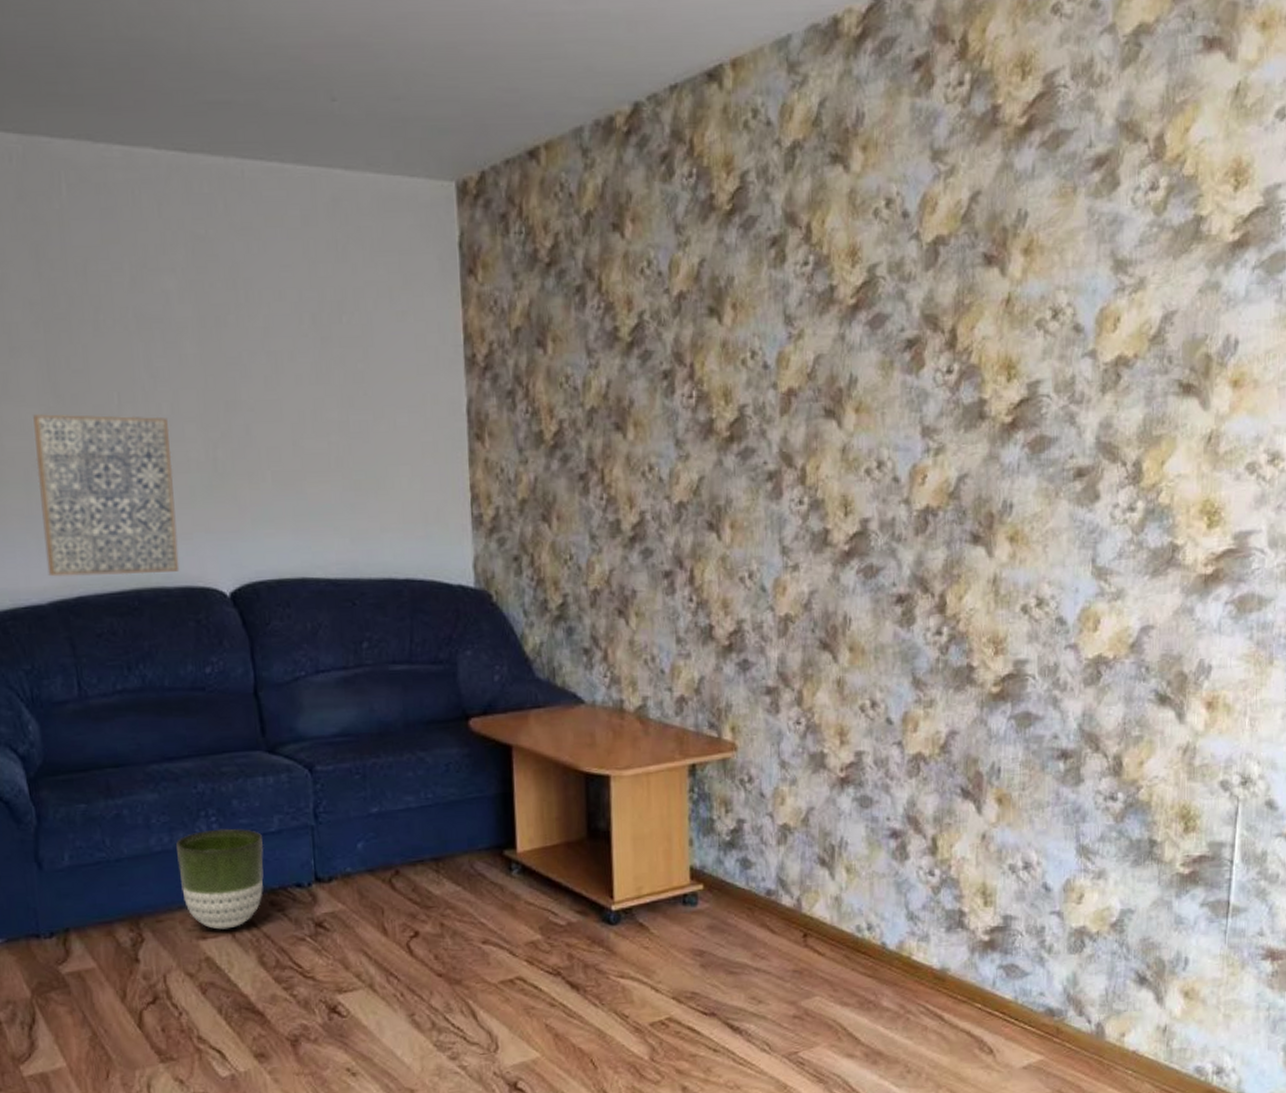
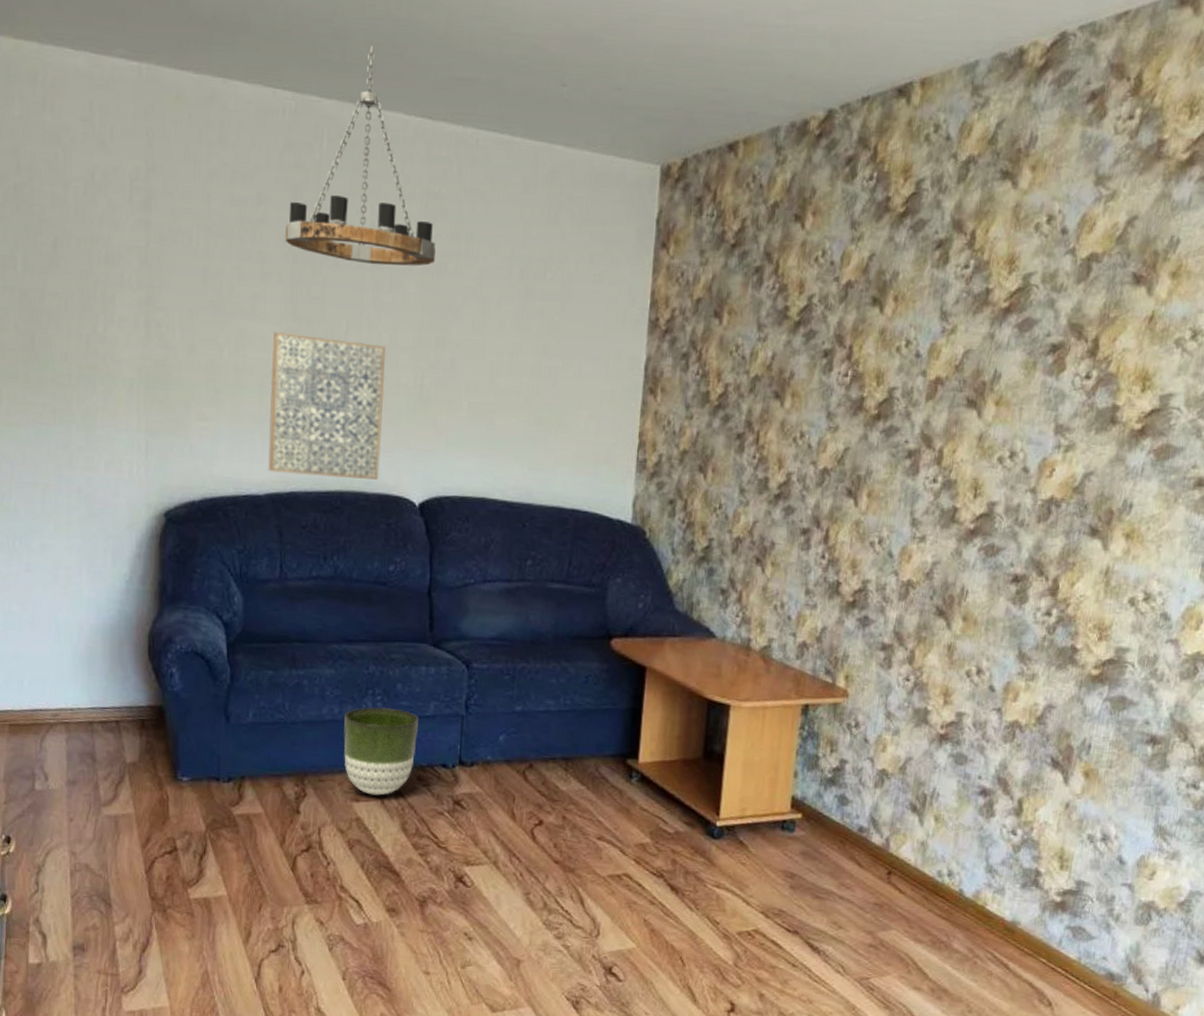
chandelier: none [30,73,211,326] -> present [285,46,436,266]

